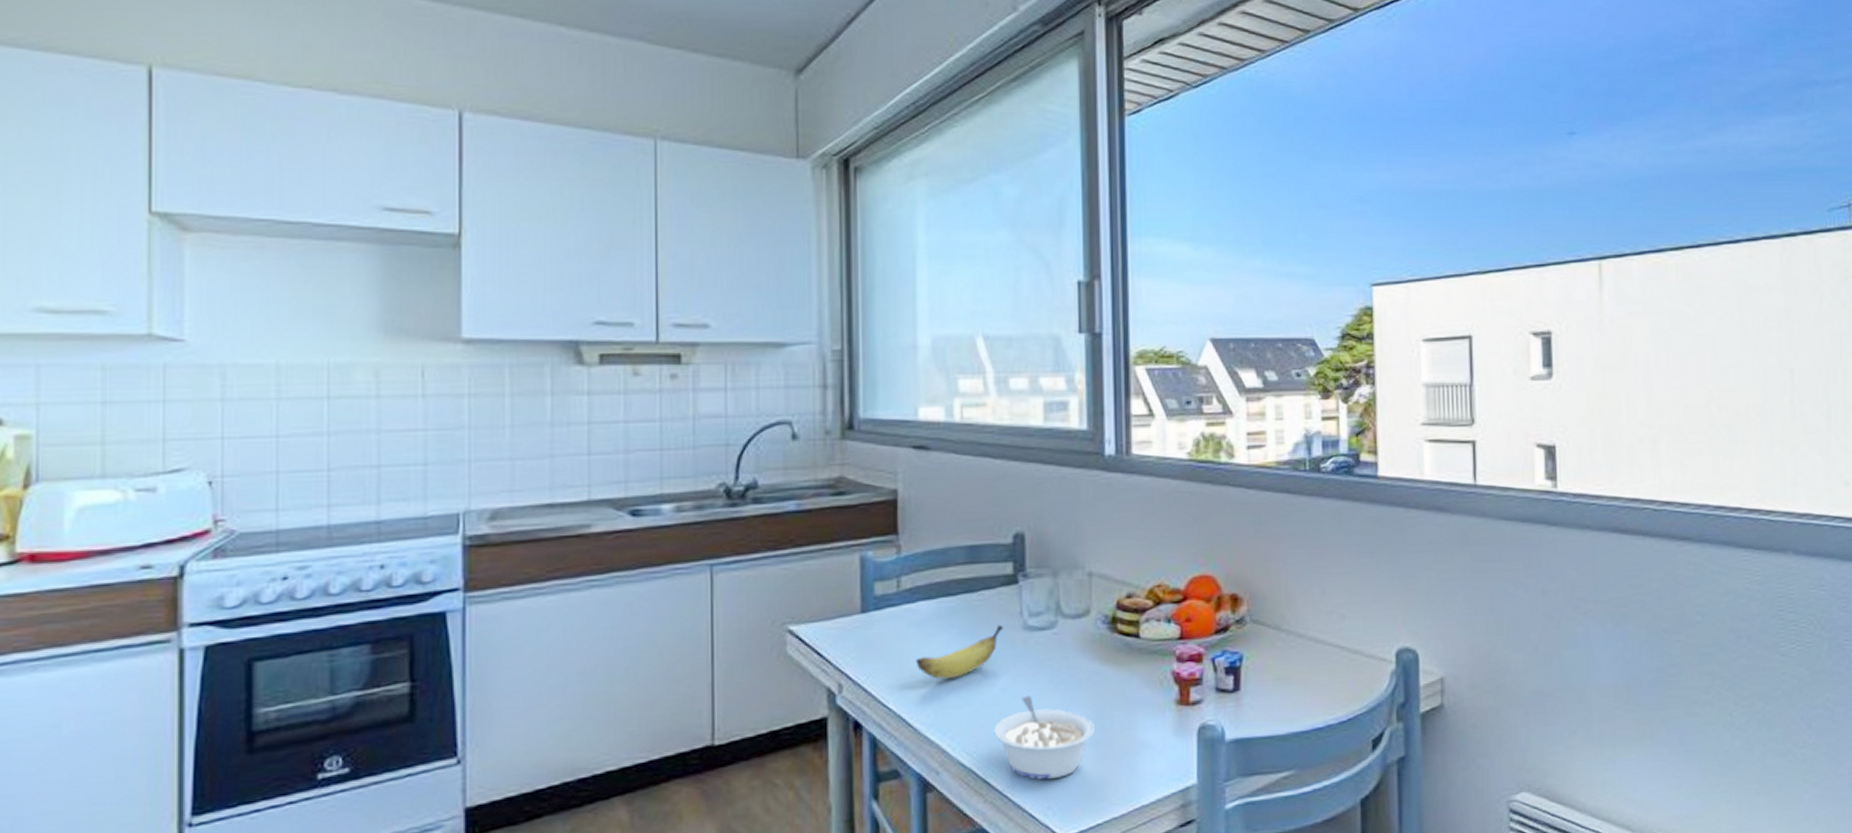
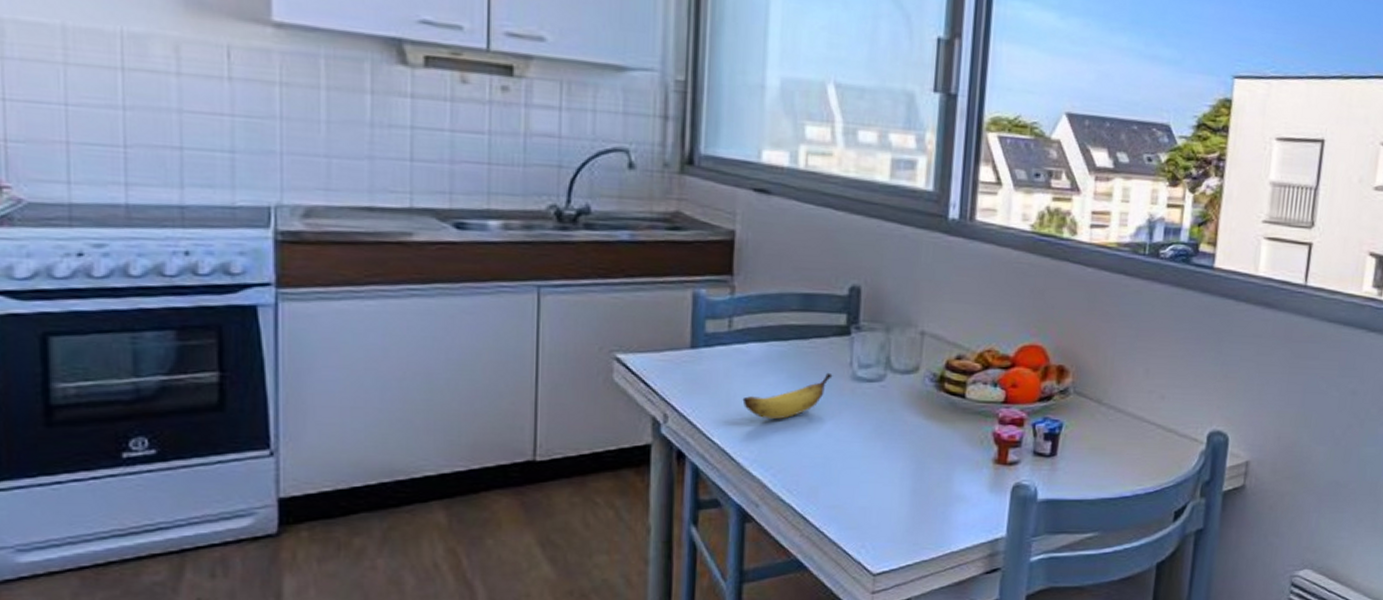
legume: present [994,695,1095,780] -> none [815,442,914,521]

